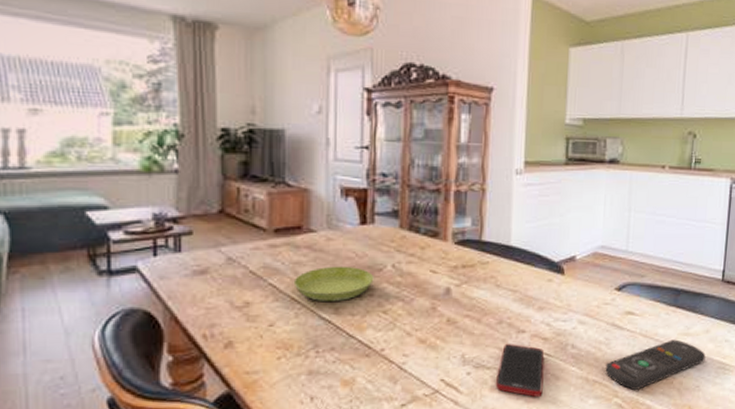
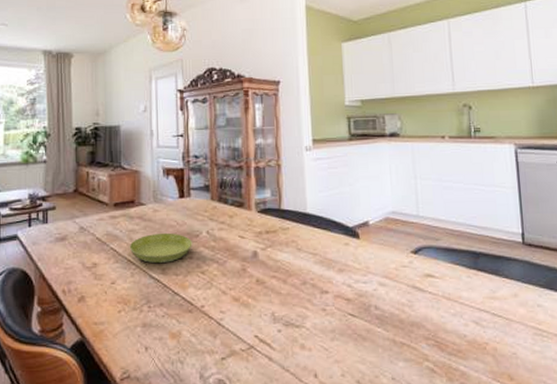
cell phone: present [495,343,545,397] -> none [305,303,351,356]
remote control: present [605,339,706,391] -> none [411,303,518,355]

